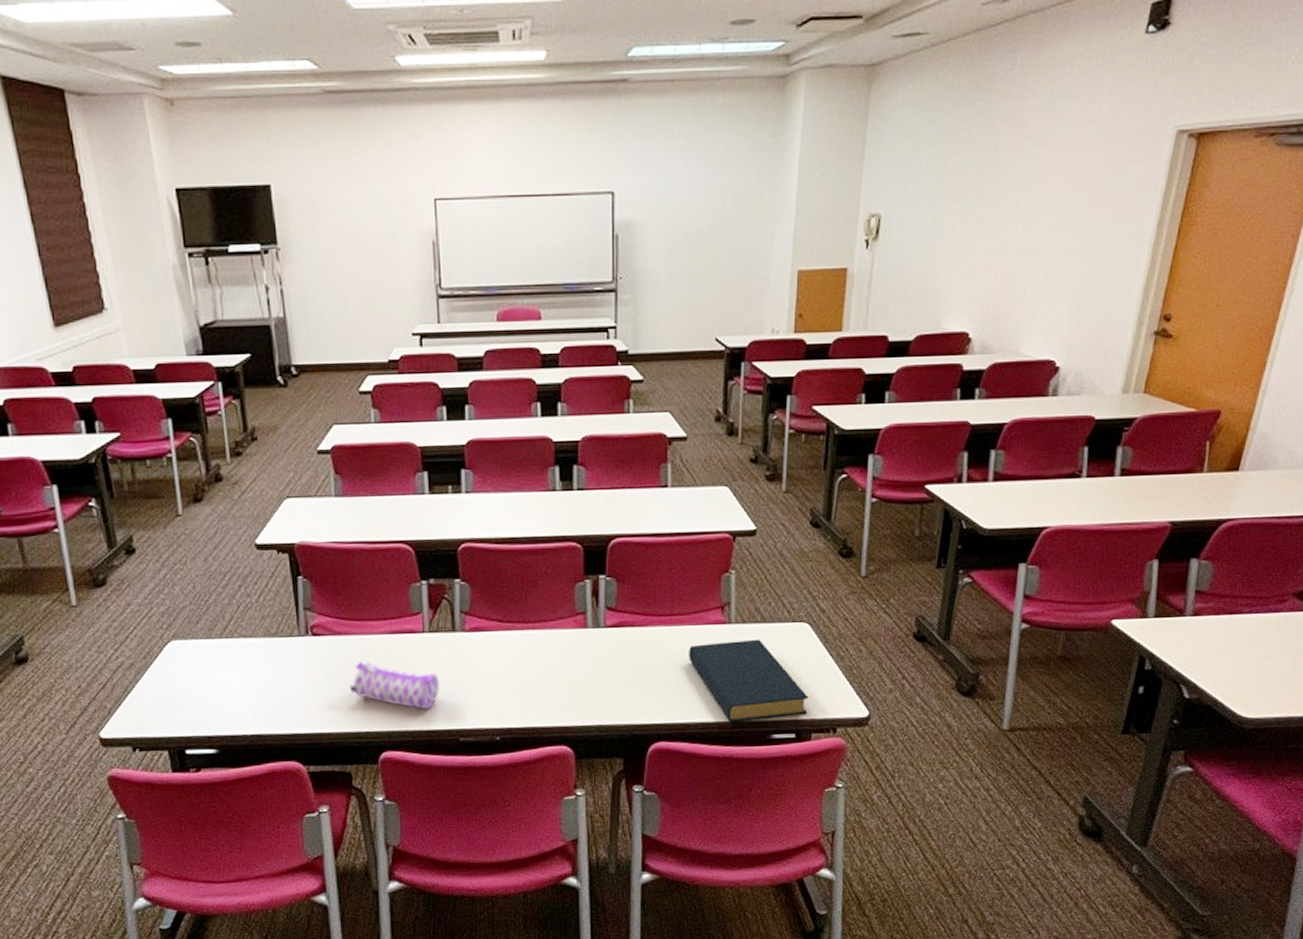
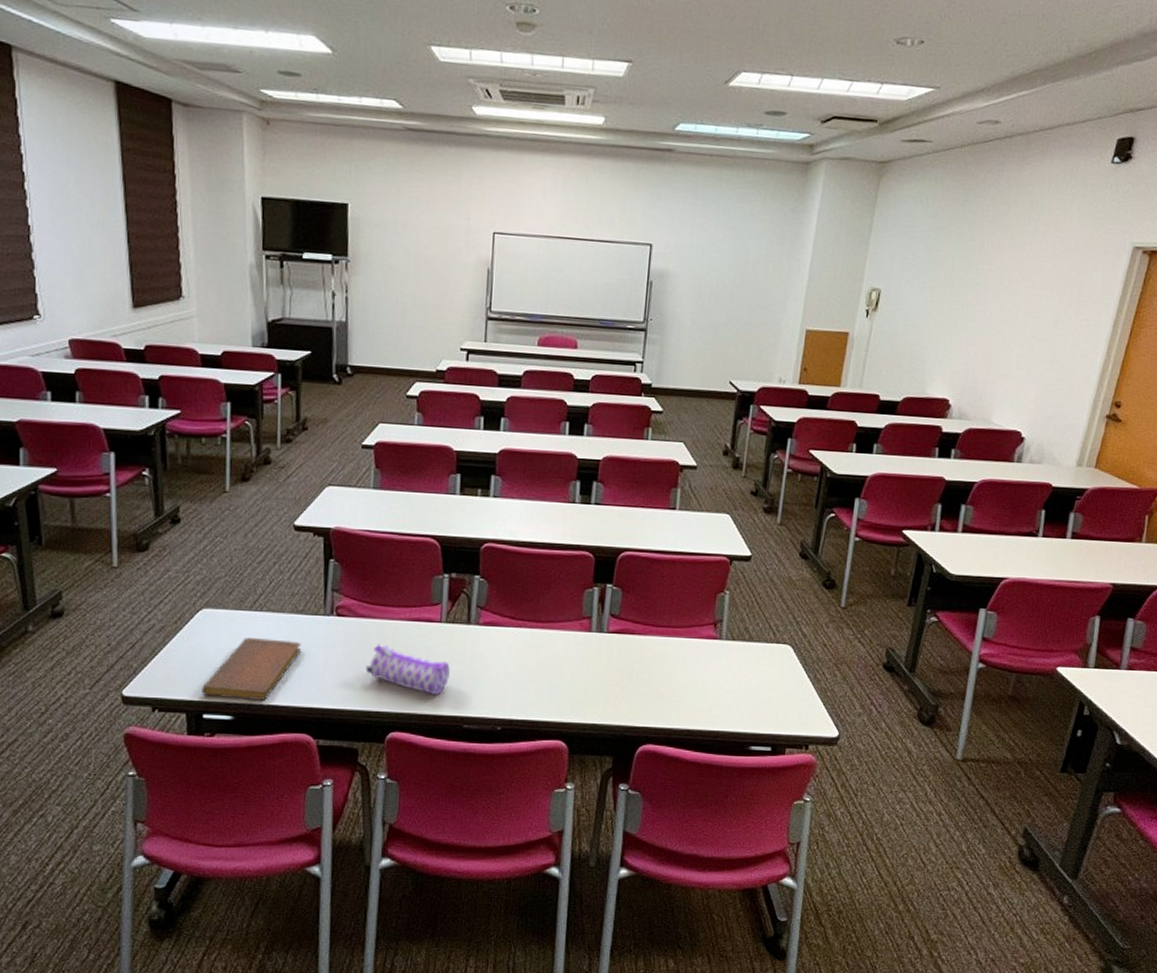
notebook: none [181,666,279,732] -> present [202,638,301,700]
hardback book: present [689,639,808,723] -> none [681,656,786,732]

